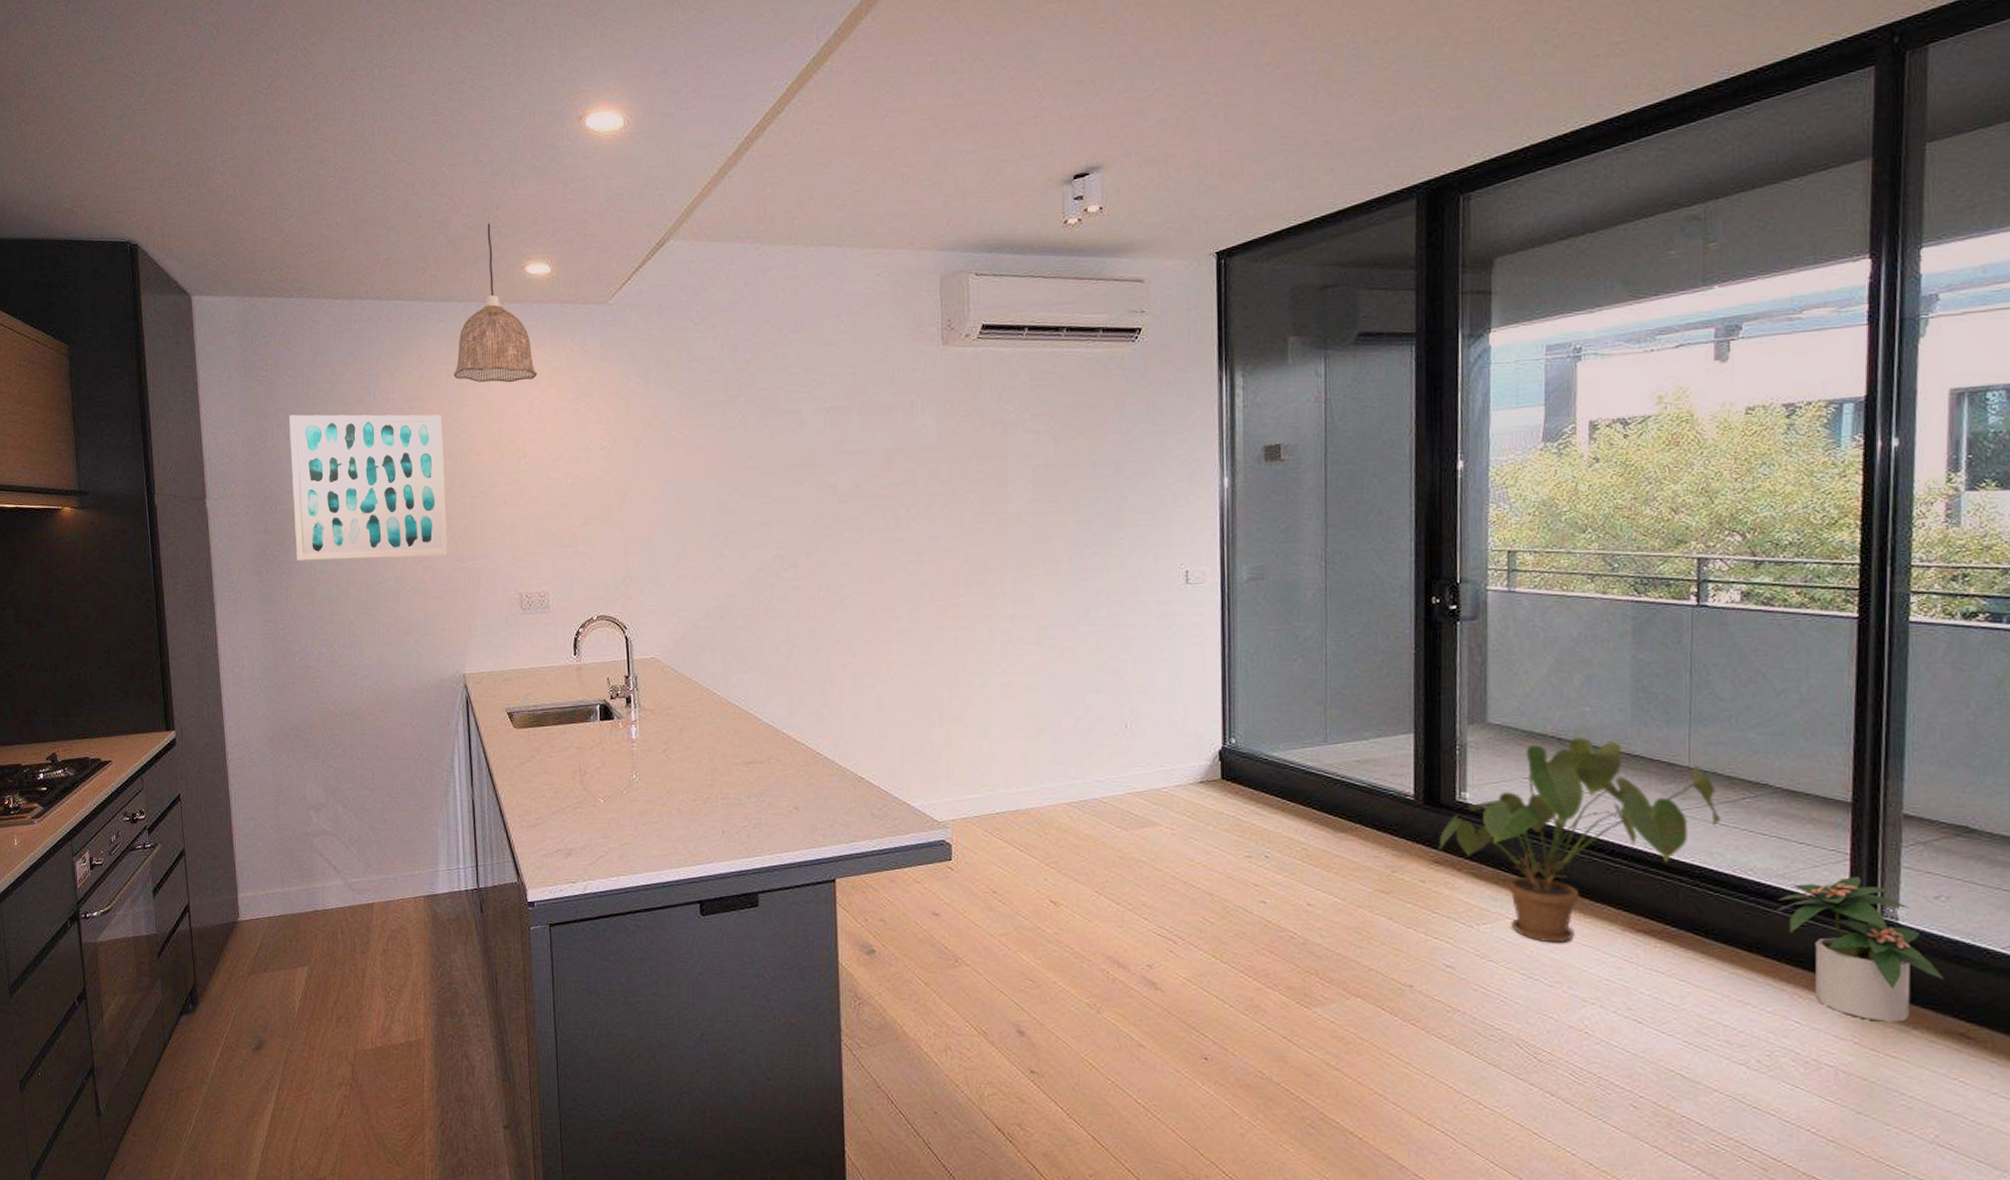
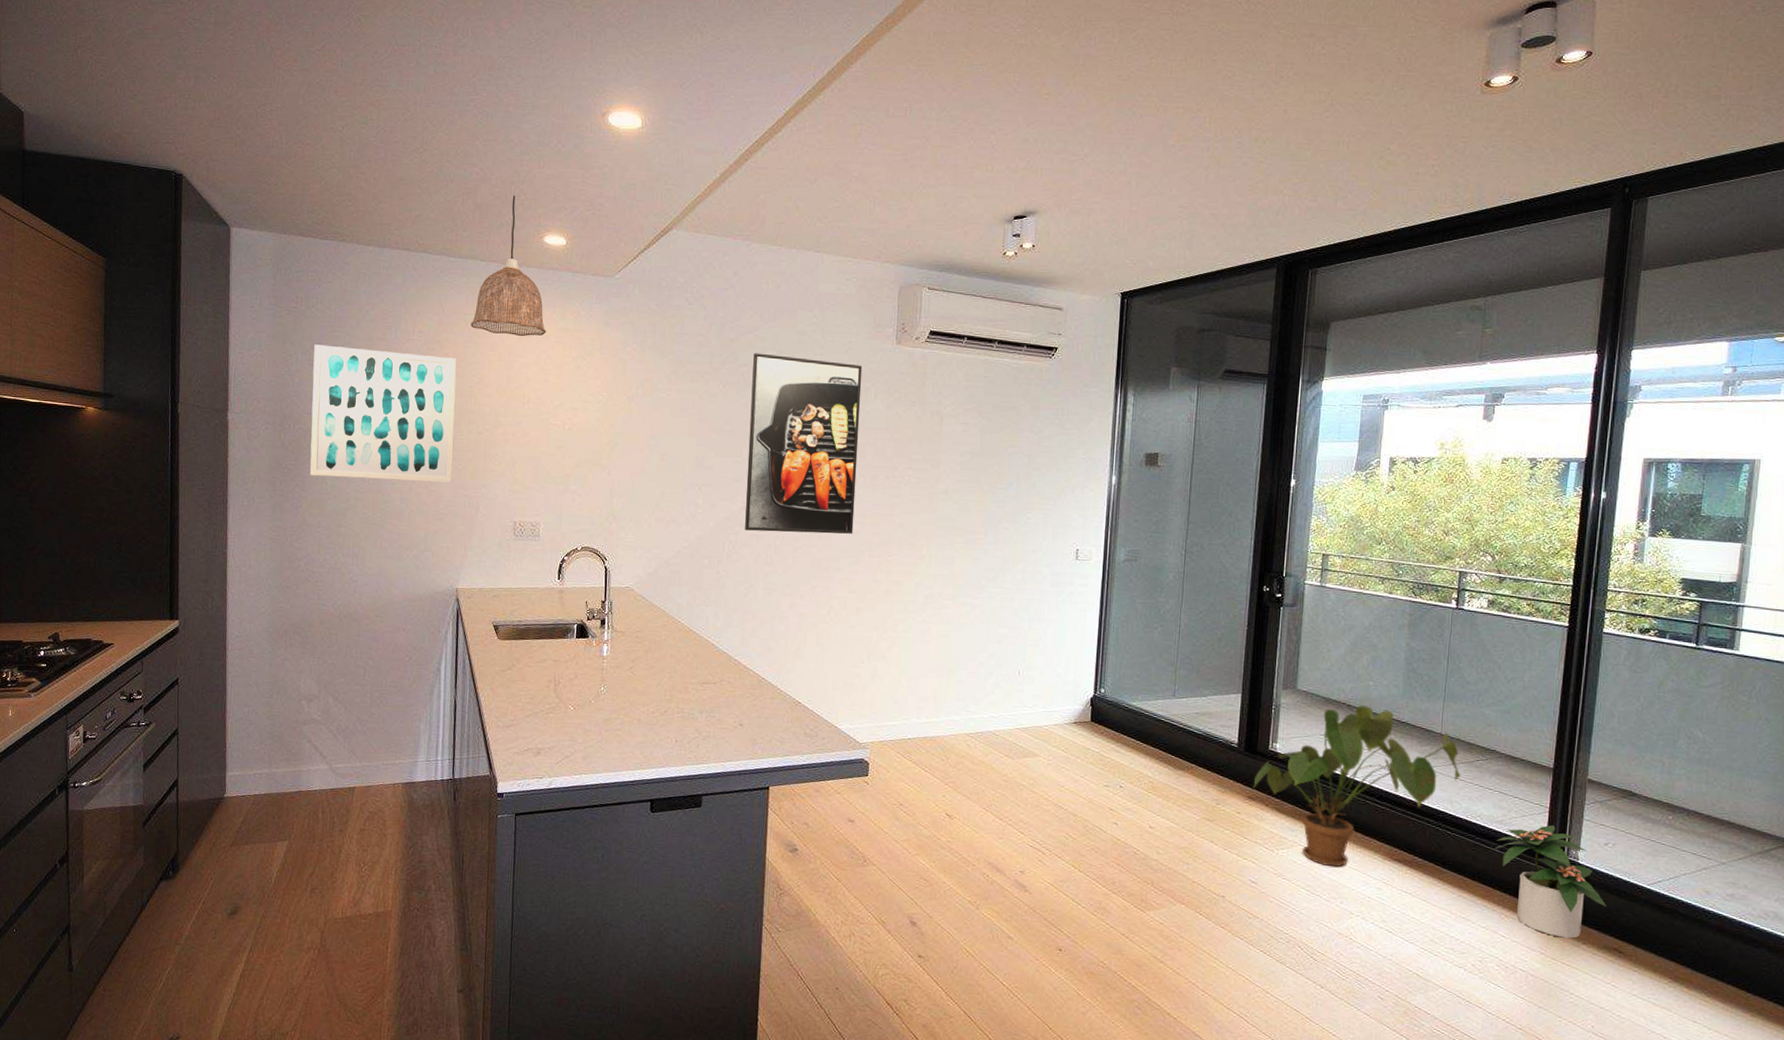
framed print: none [775,372,910,581] -> present [745,353,863,534]

